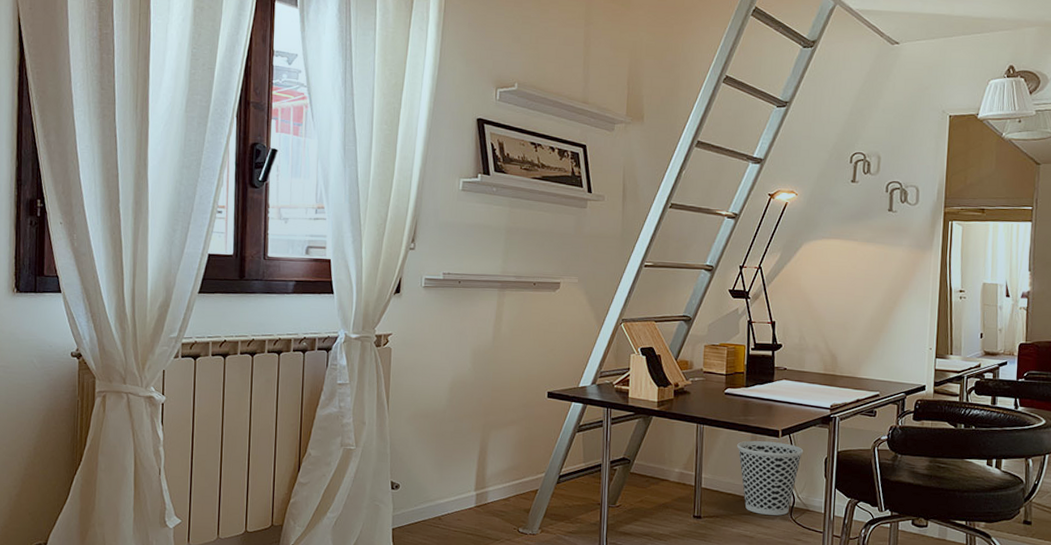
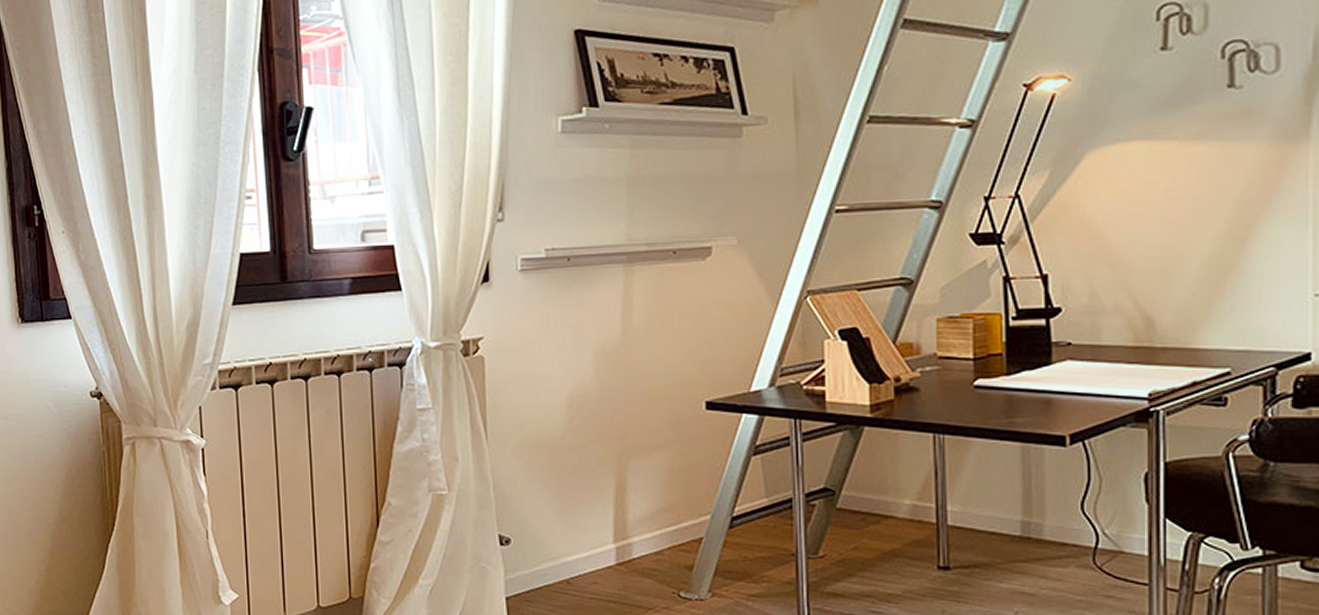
wastebasket: present [737,440,804,516] -> none [999,453,1108,562]

